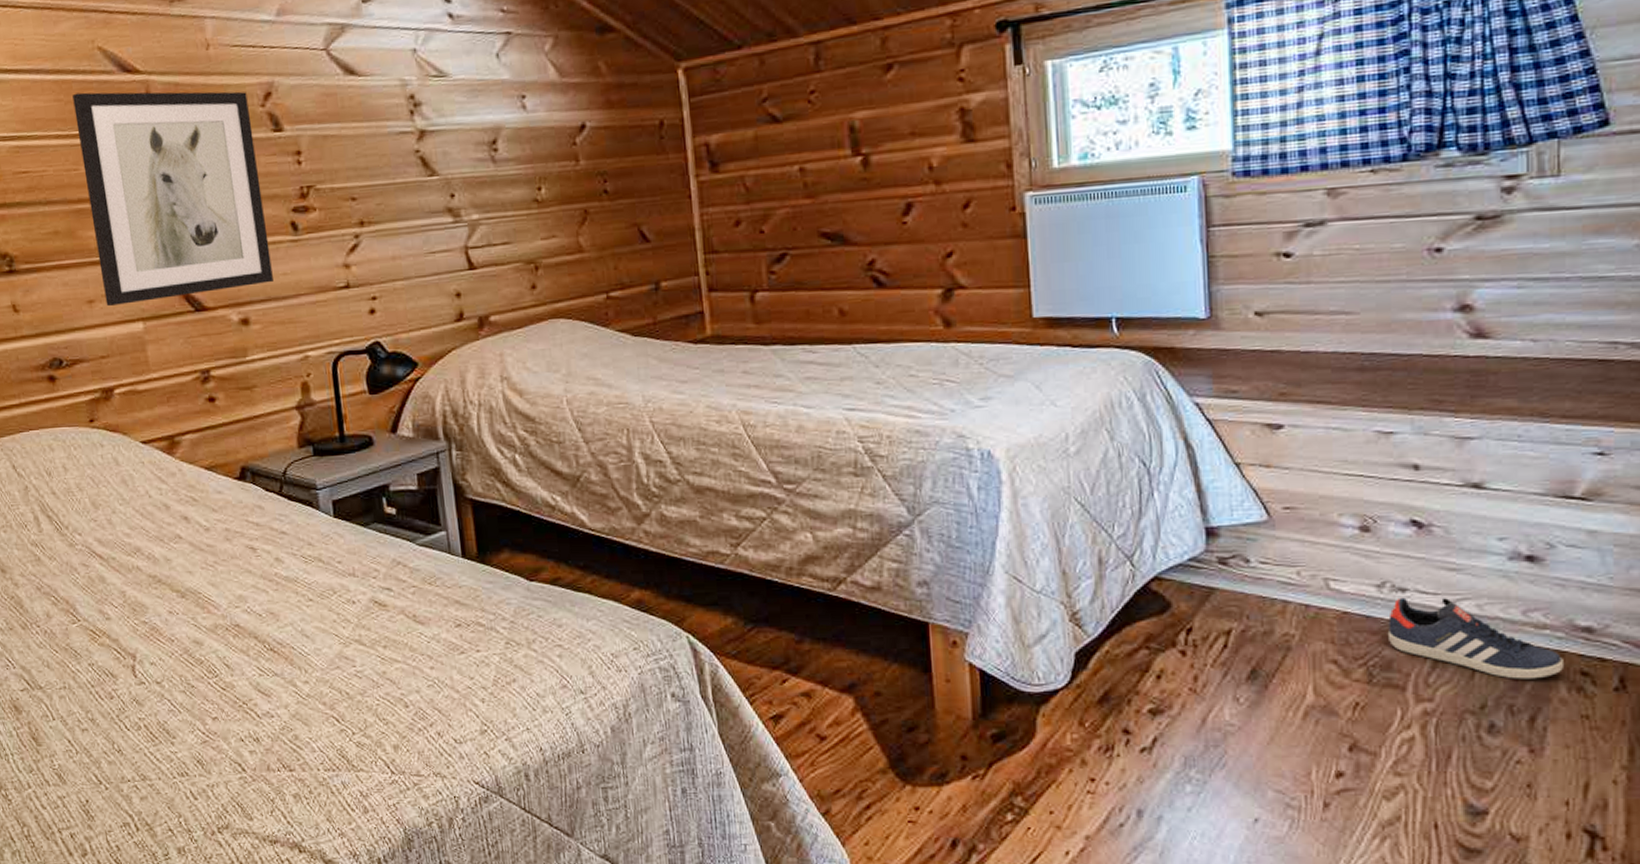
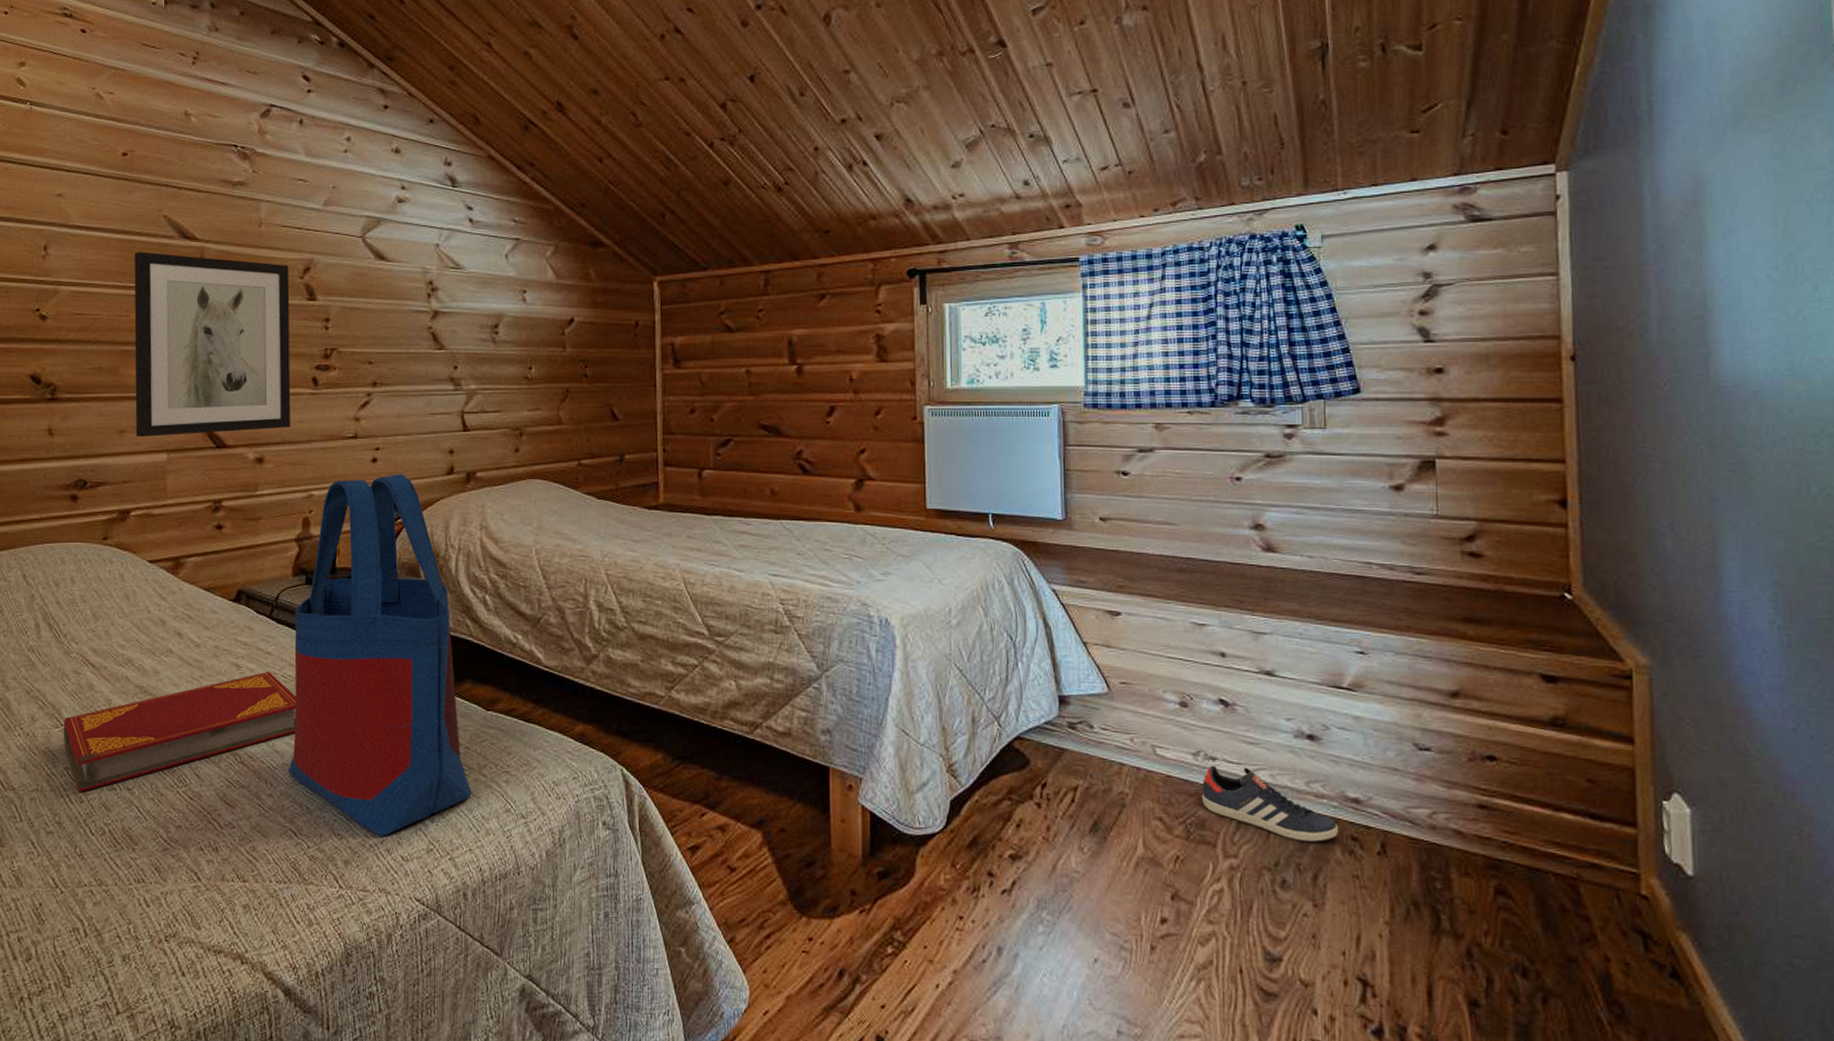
hardback book: none [79,552,324,688] -> present [63,671,296,792]
tote bag: none [306,325,523,720] -> present [288,474,472,838]

